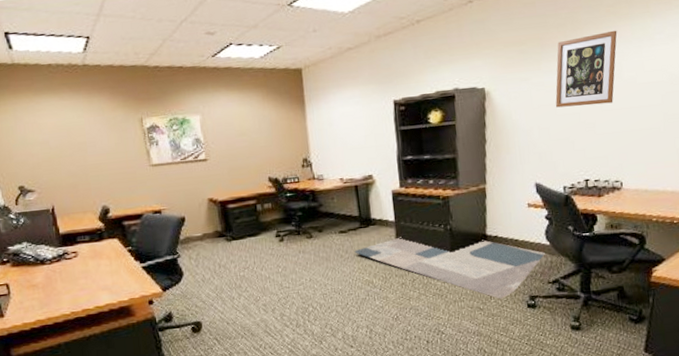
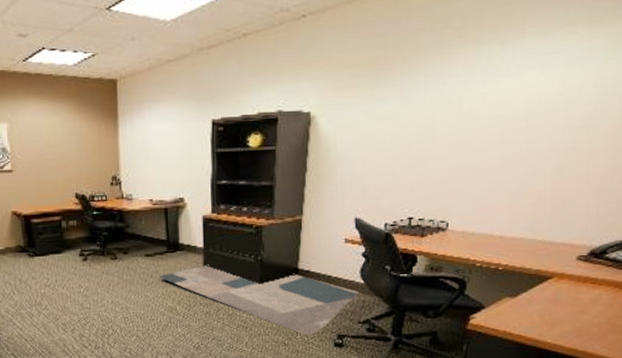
wall art: present [555,30,617,108] -> none [386,57,461,138]

